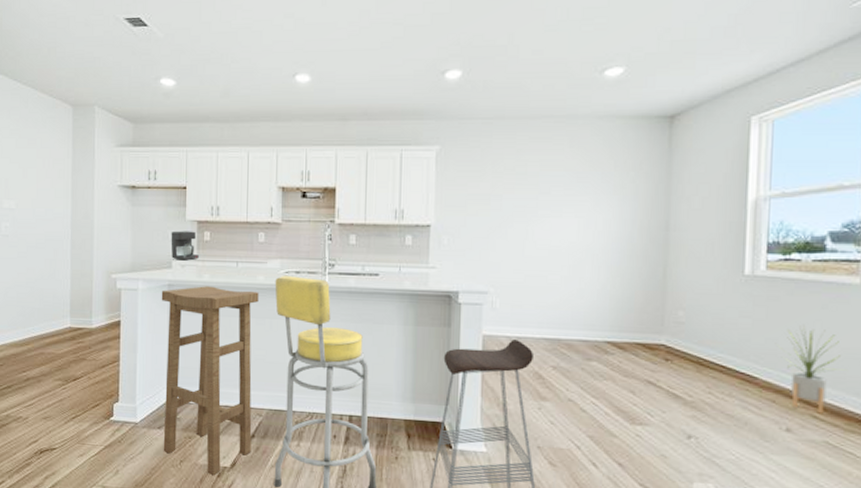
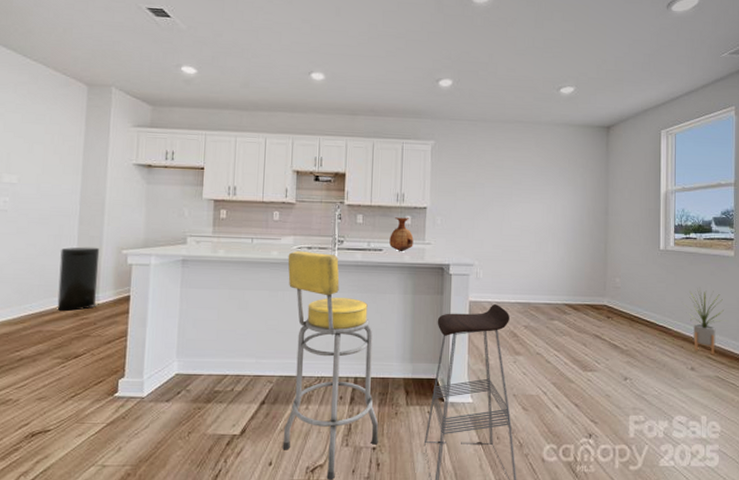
pedal bin: none [56,271,93,334] -> present [57,247,100,311]
bar stool: present [161,286,259,476] -> none [170,261,272,445]
coffee maker: present [171,231,199,261] -> none [186,208,214,237]
vase: none [387,237,415,277] -> present [389,217,414,252]

